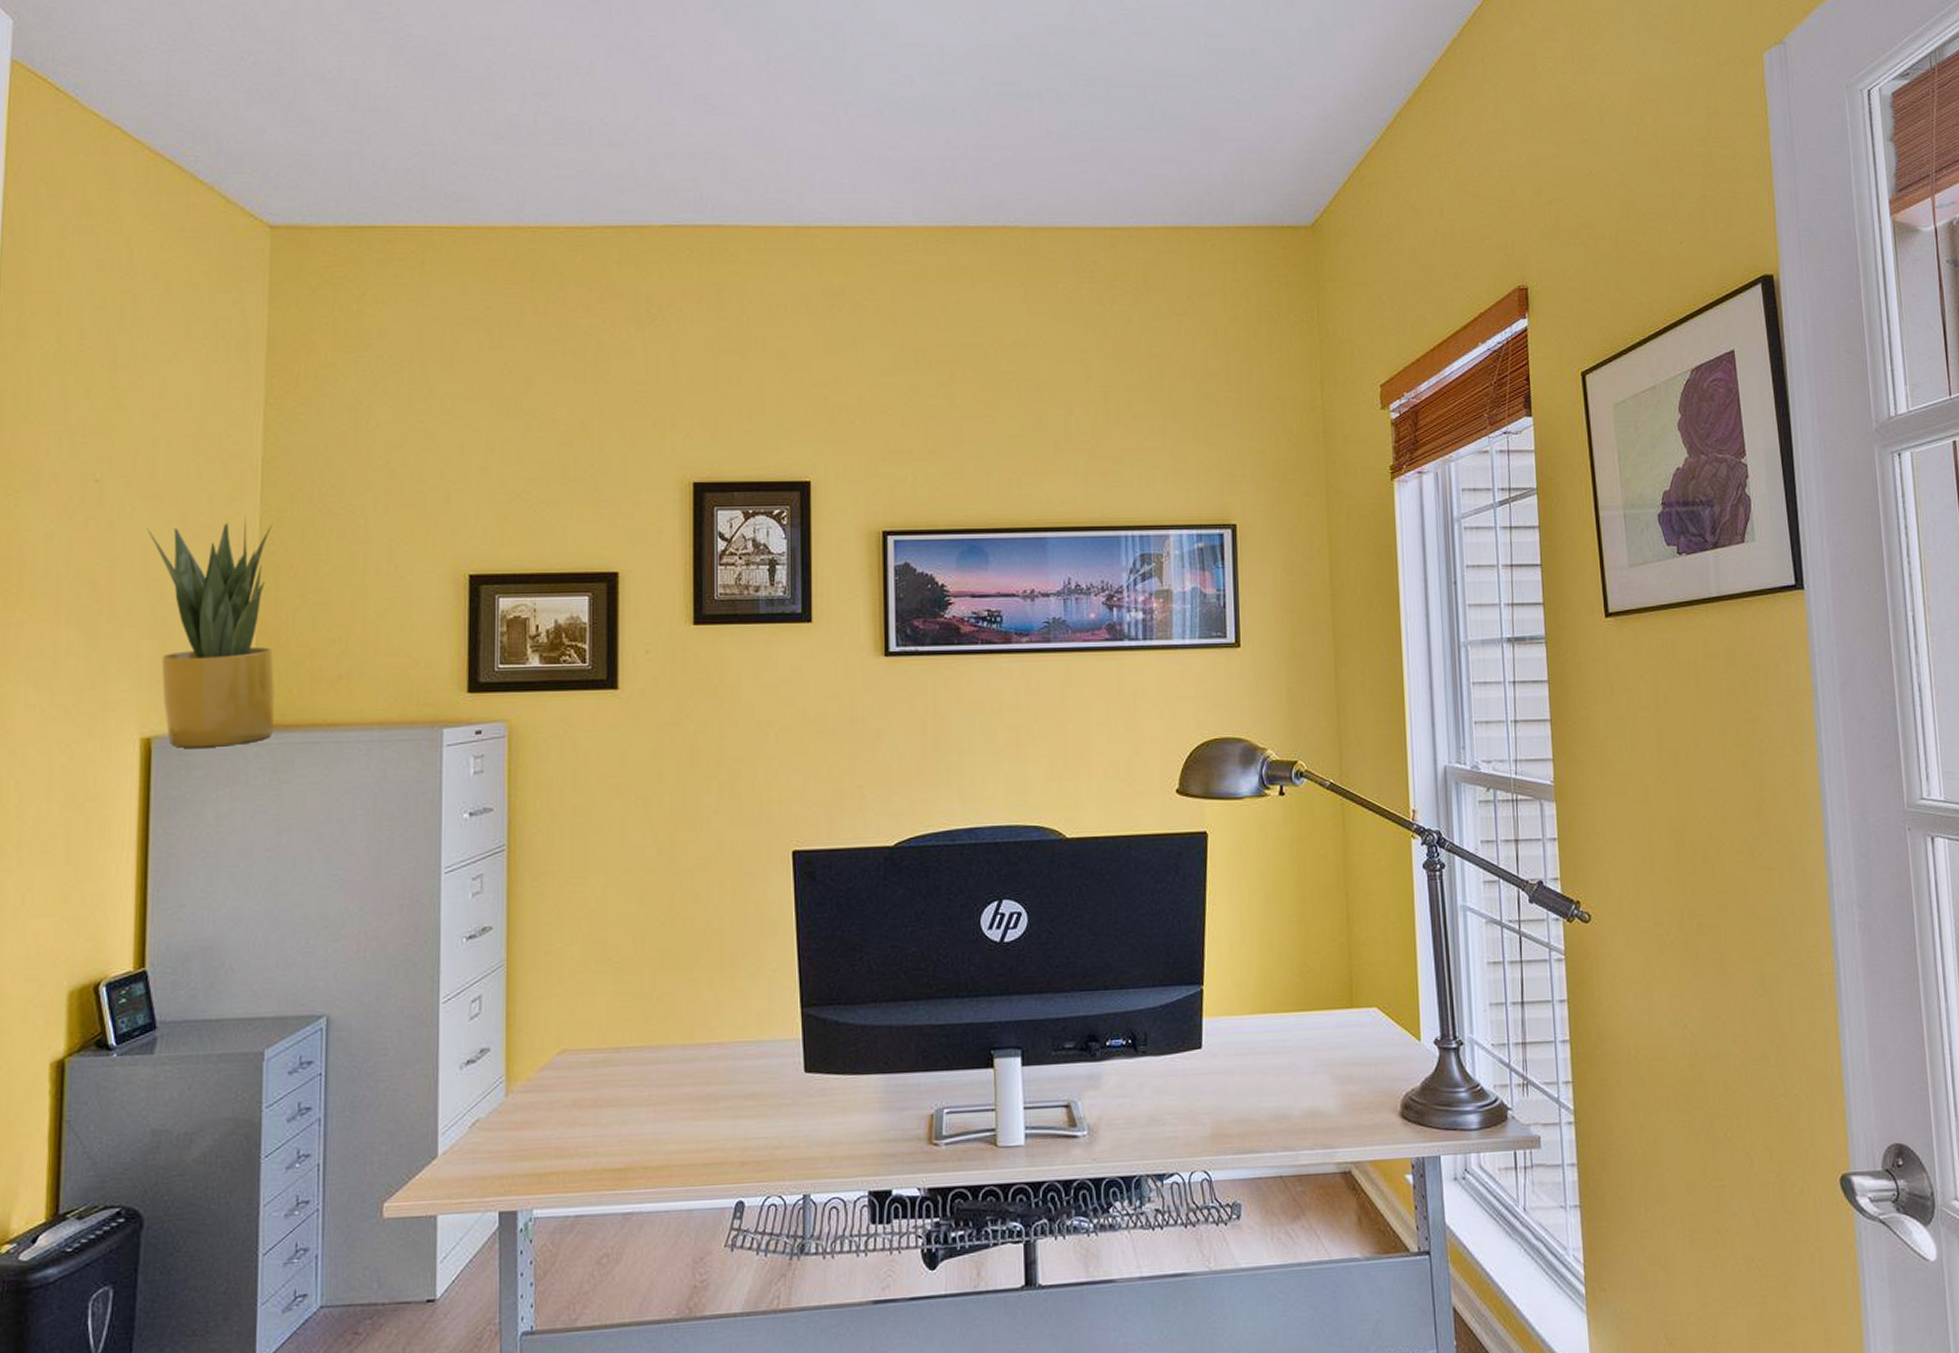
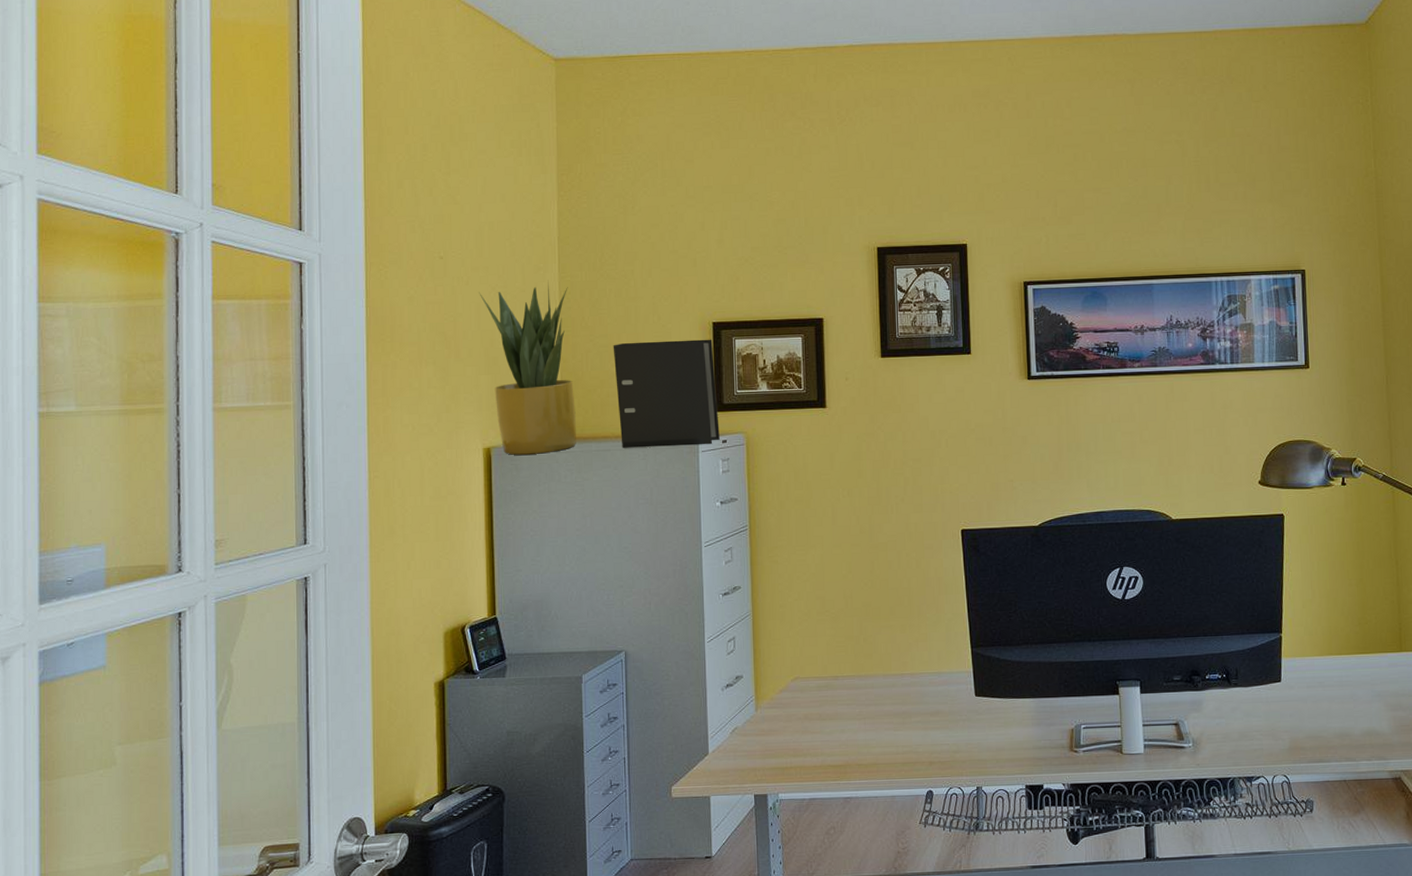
binder: none [330,596,473,740] -> present [613,339,720,448]

